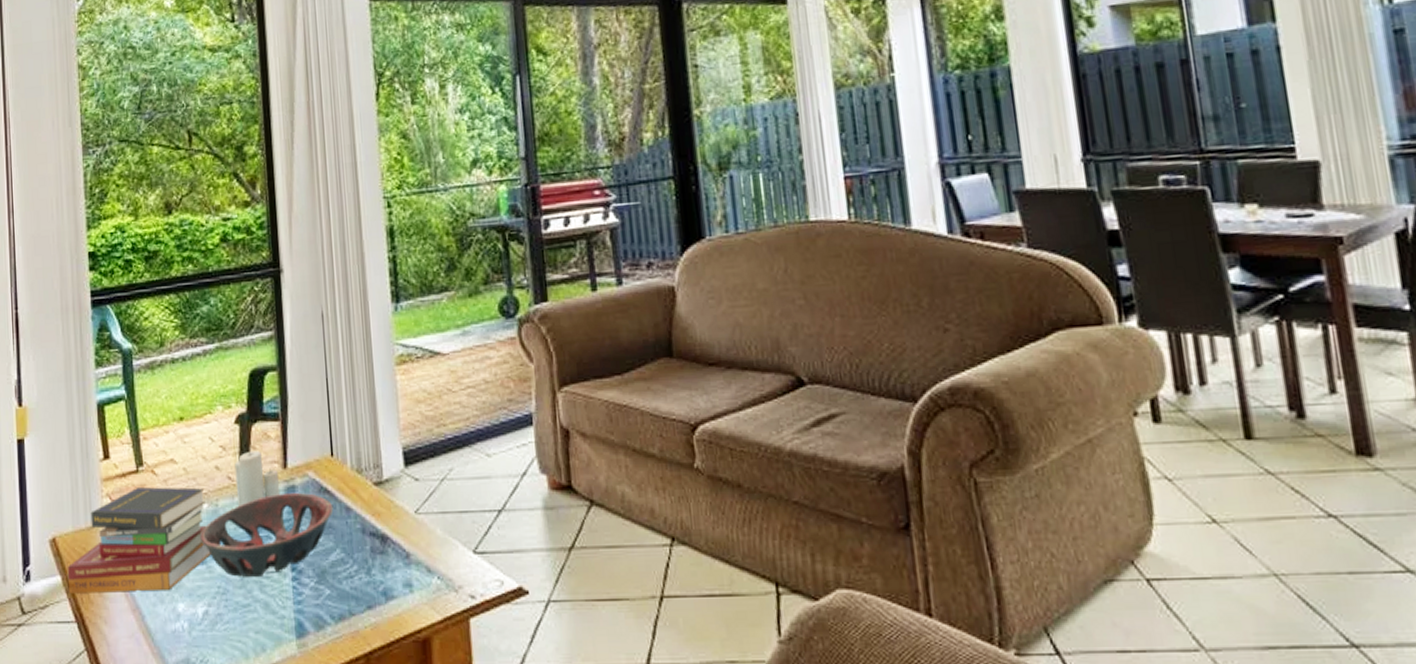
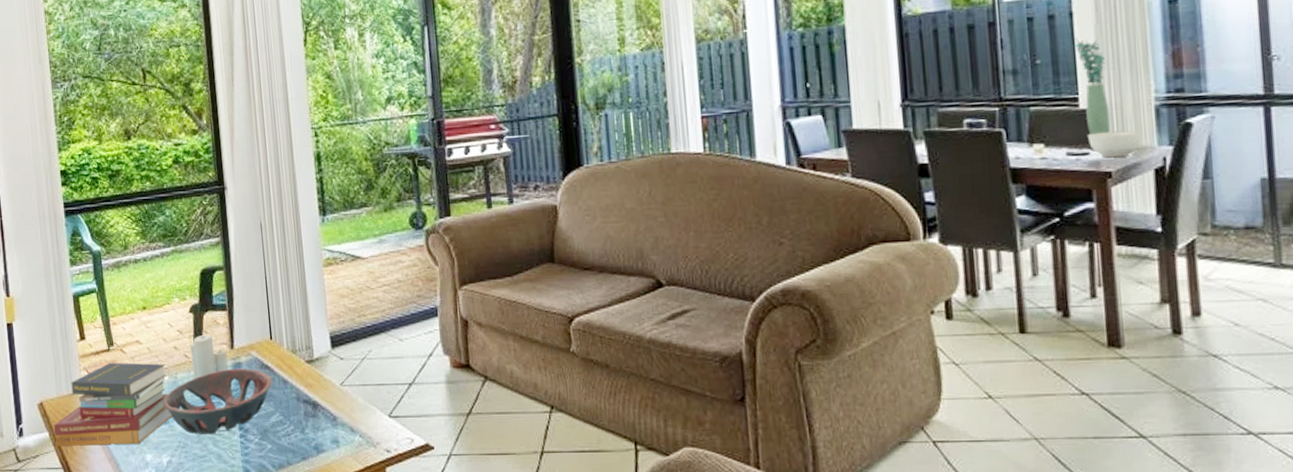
vase: none [1285,76,1338,191] -> present [1075,38,1112,134]
bowl: none [1308,186,1374,220] -> present [1086,130,1140,158]

